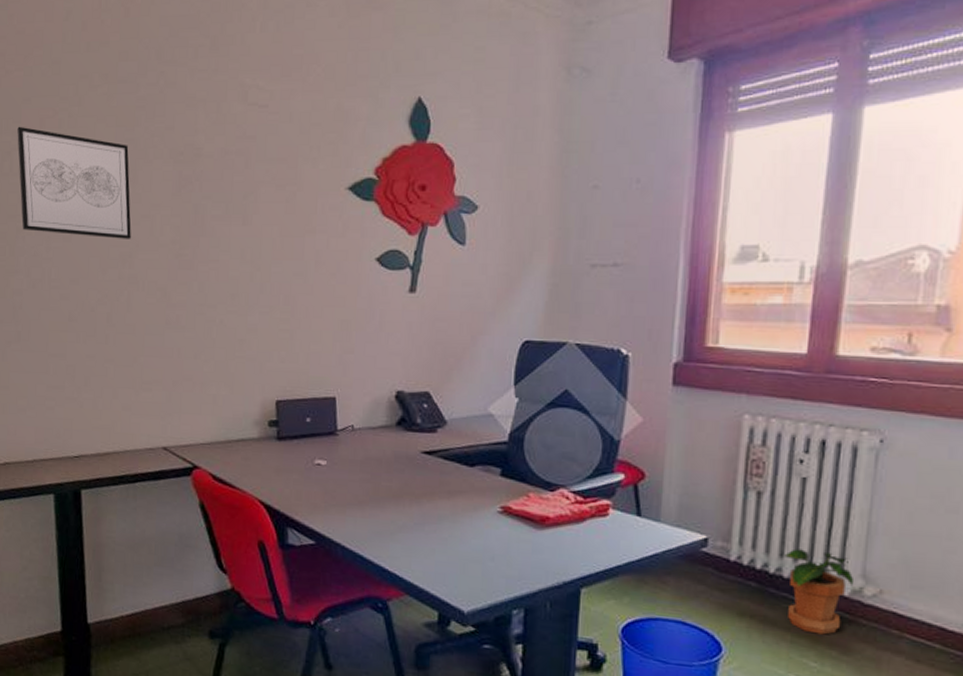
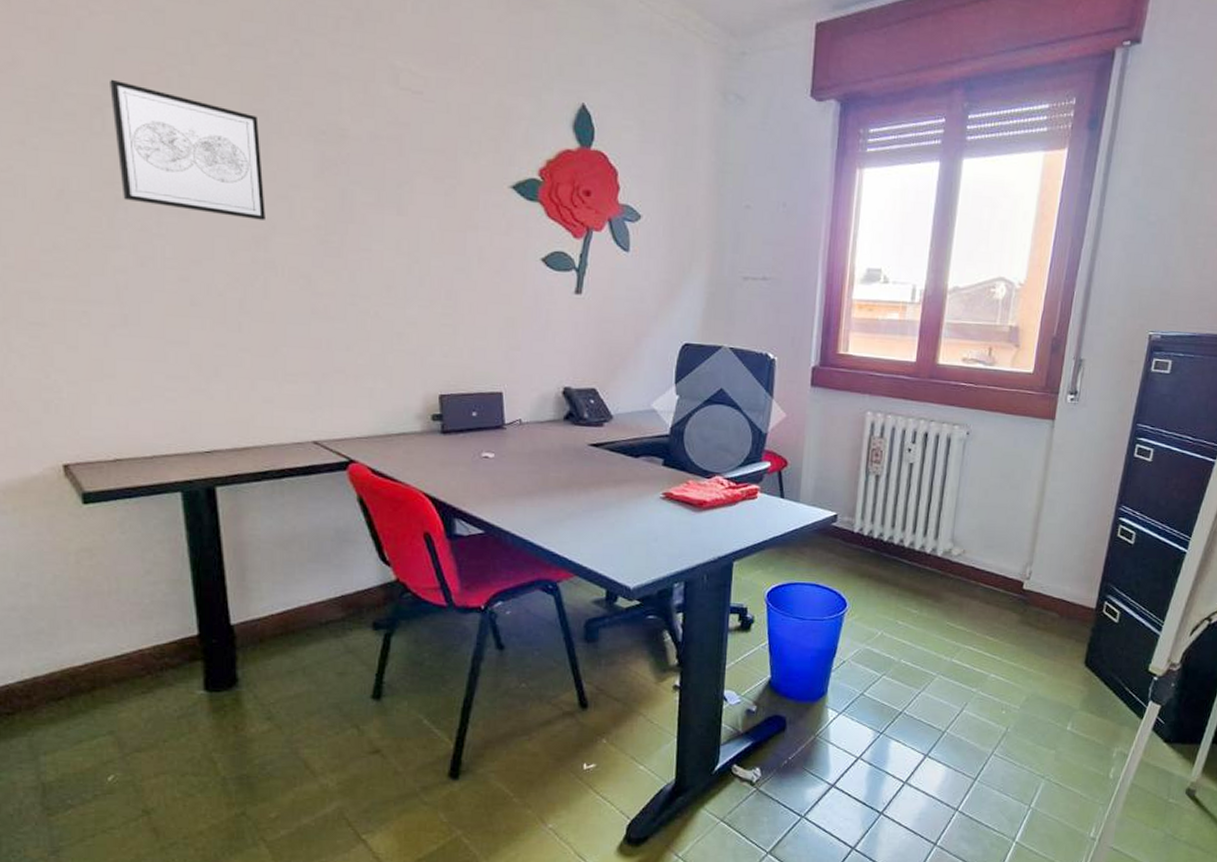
potted plant: present [783,549,855,635] -> none [894,521,946,588]

